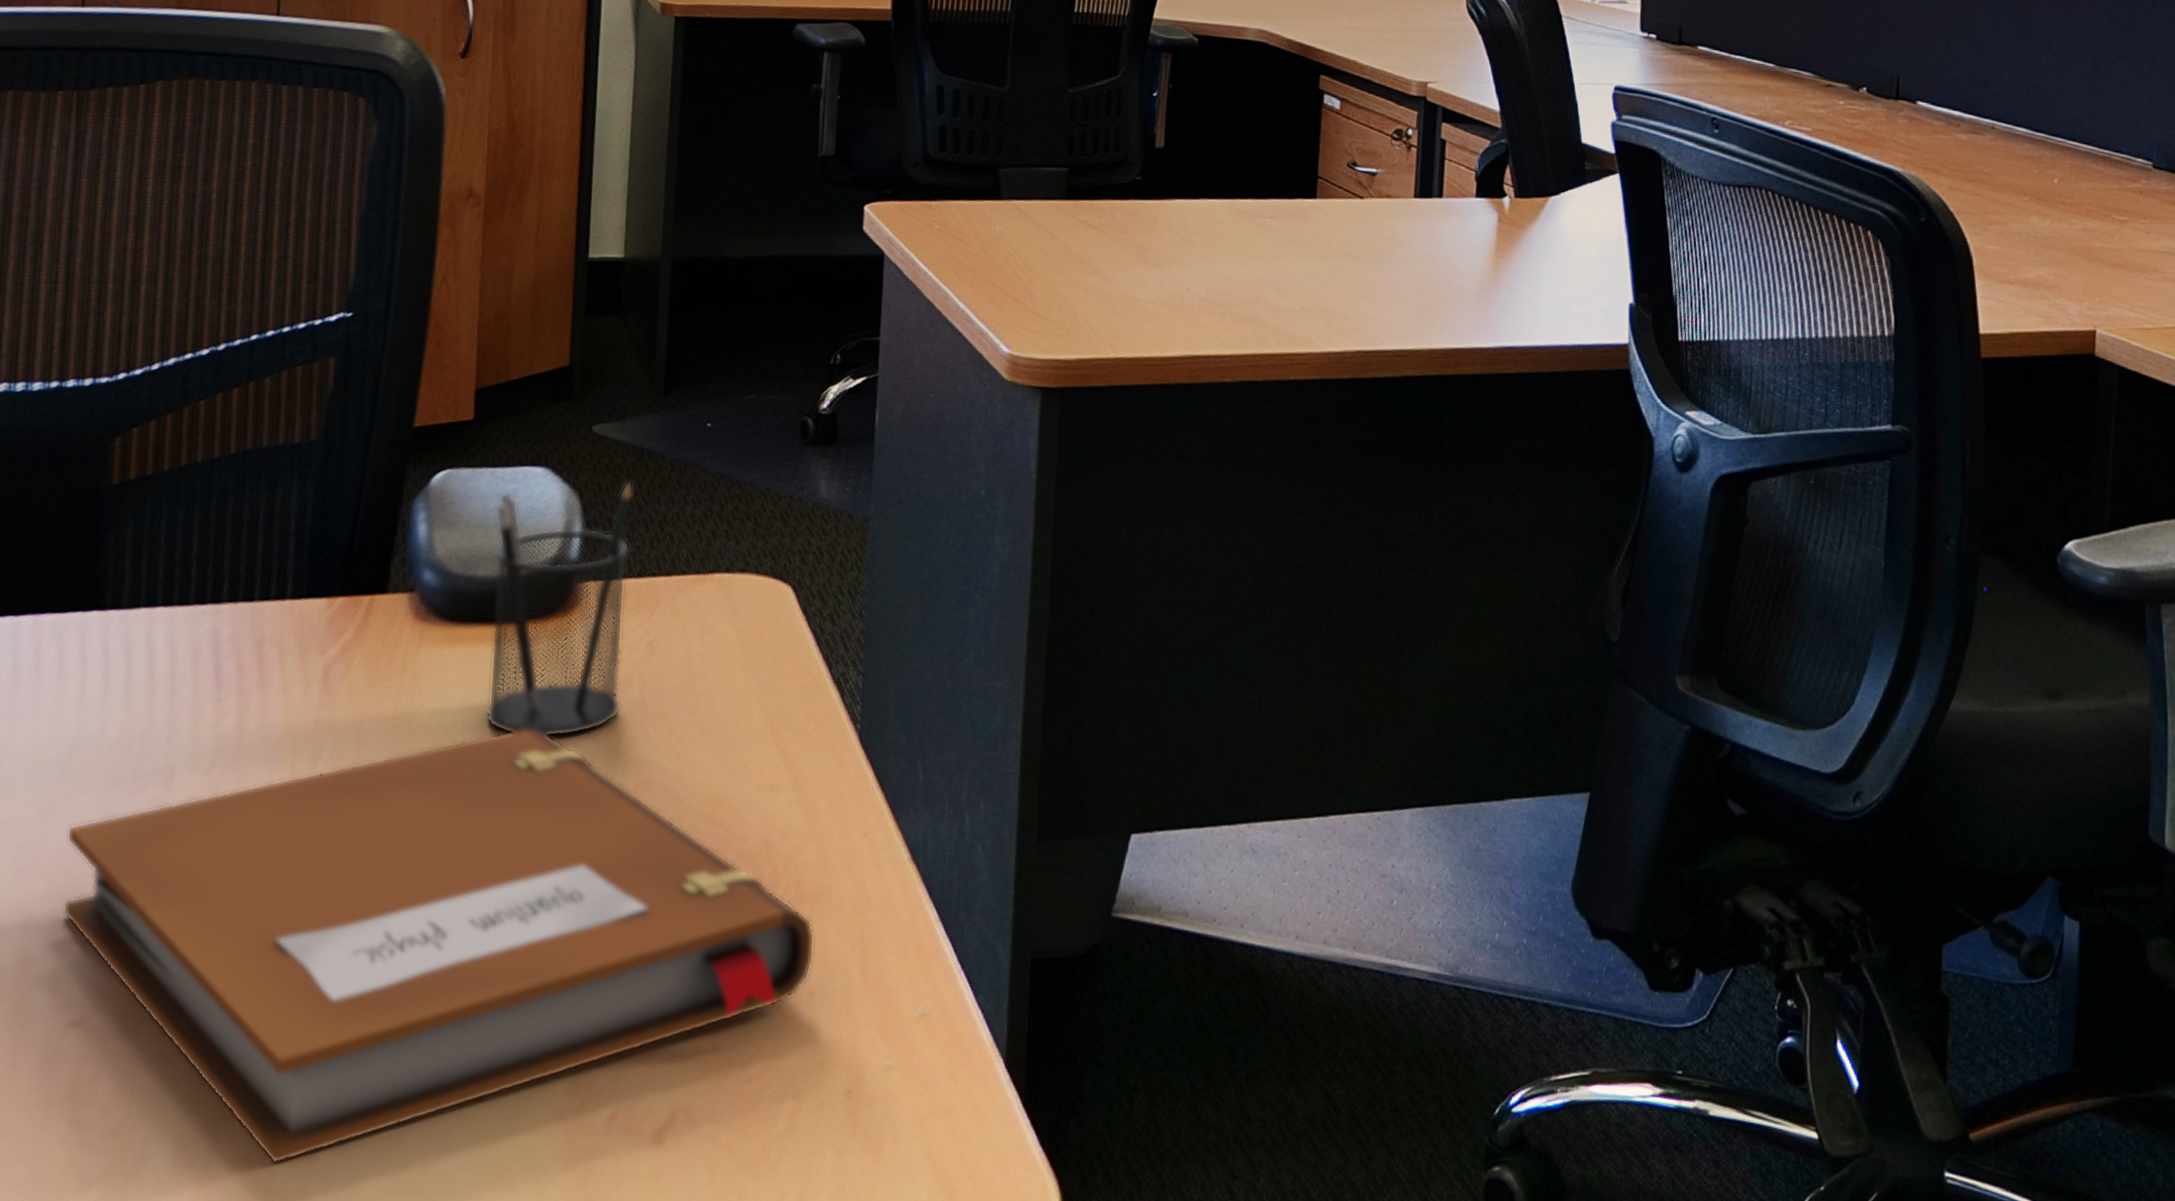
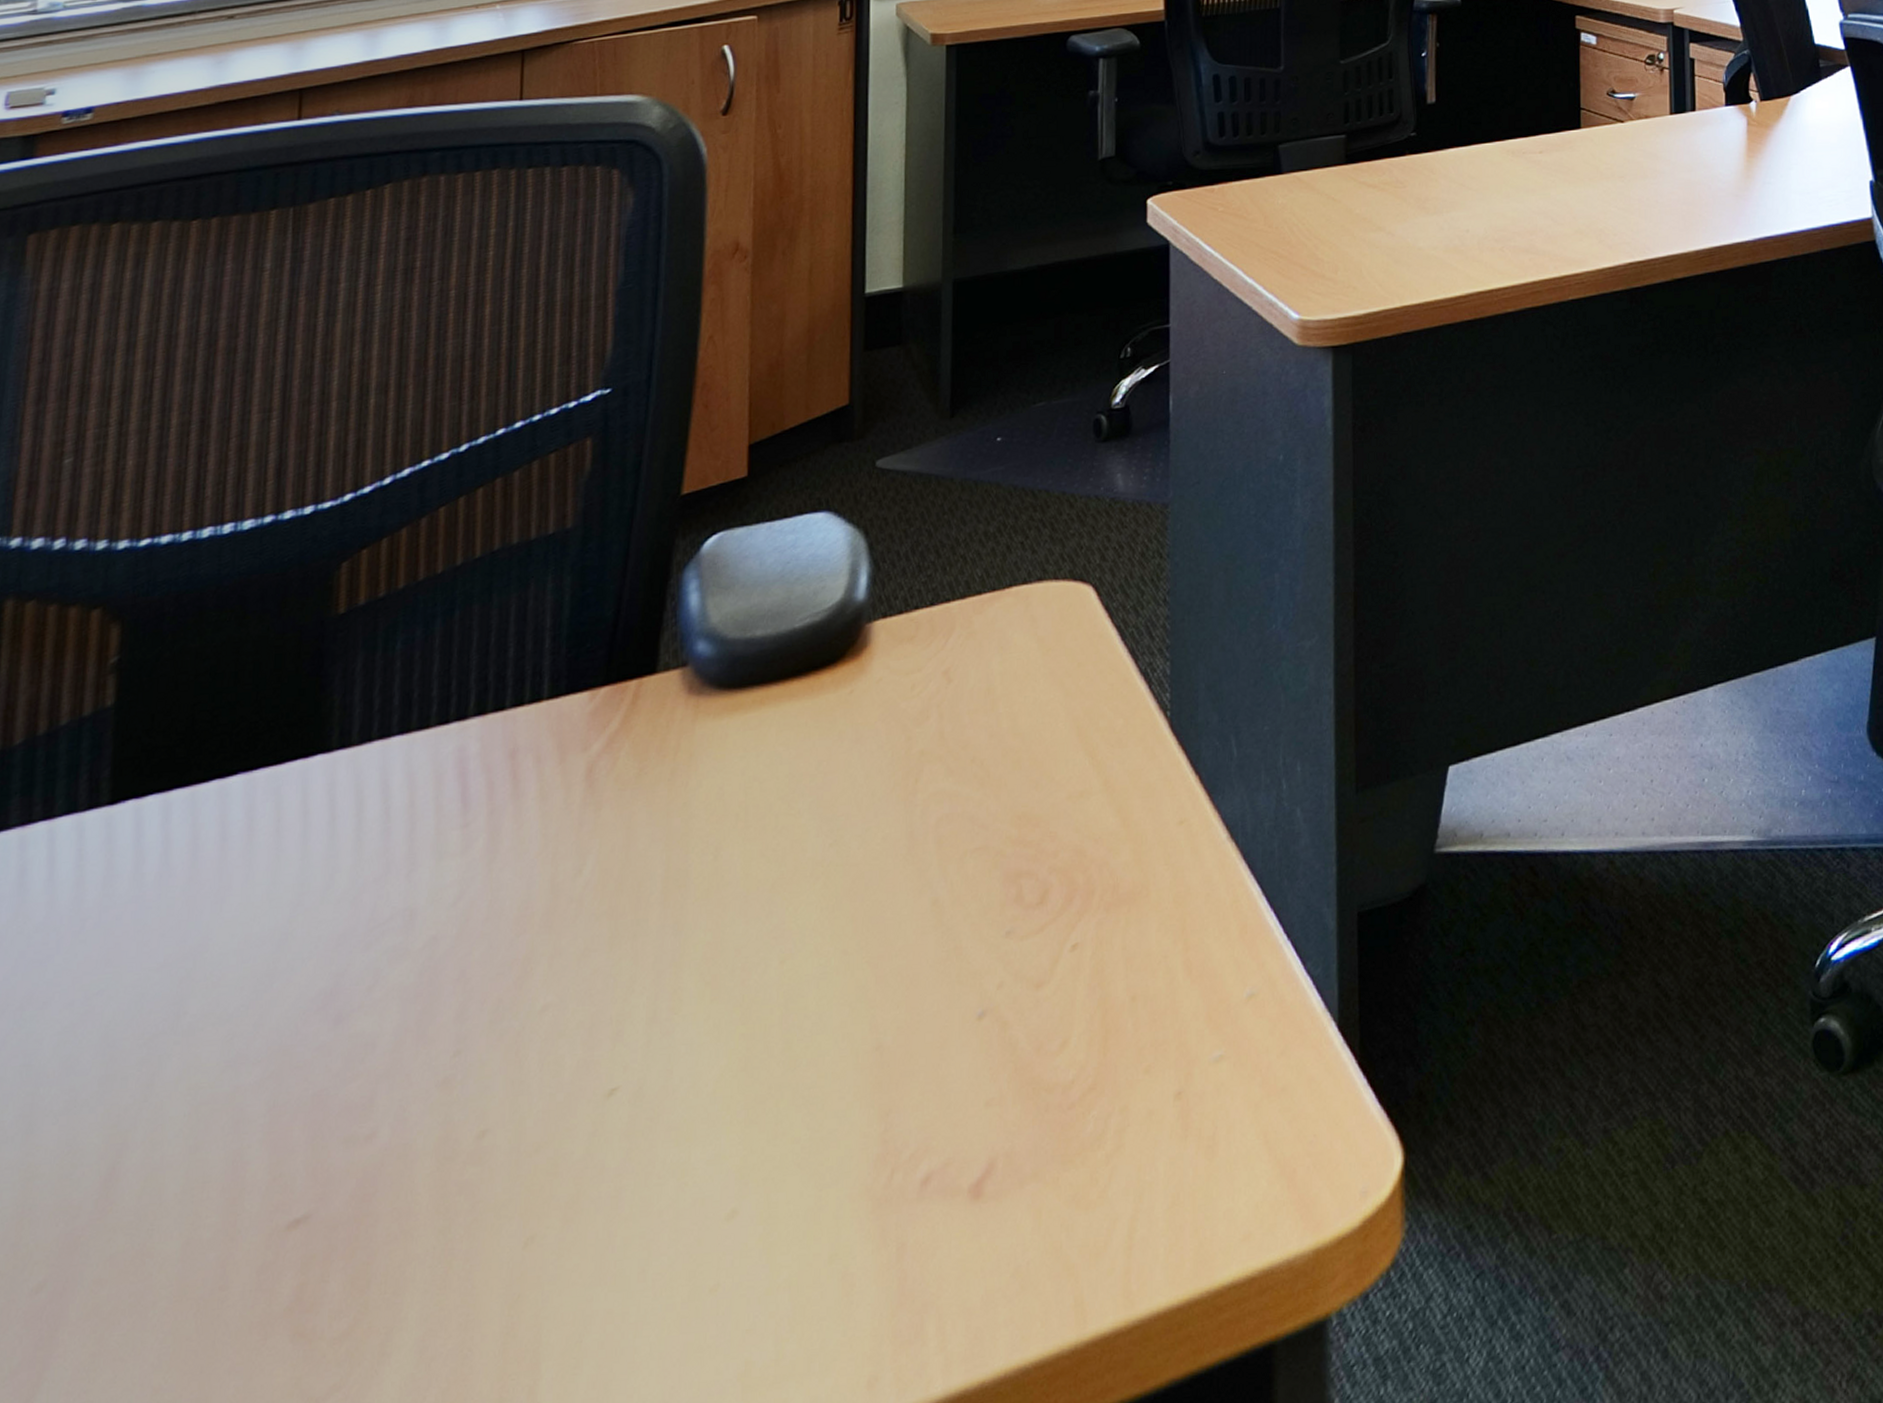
notebook: present [63,728,815,1165] -> none [282,785,1134,1326]
pencil holder: present [485,478,633,738] -> none [770,507,921,796]

